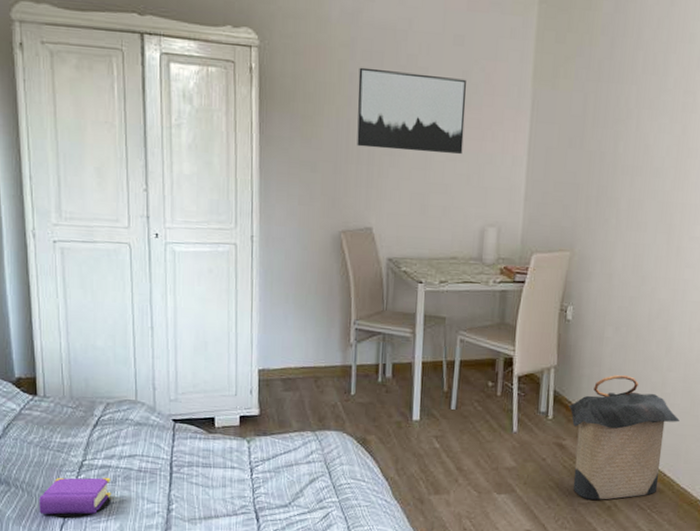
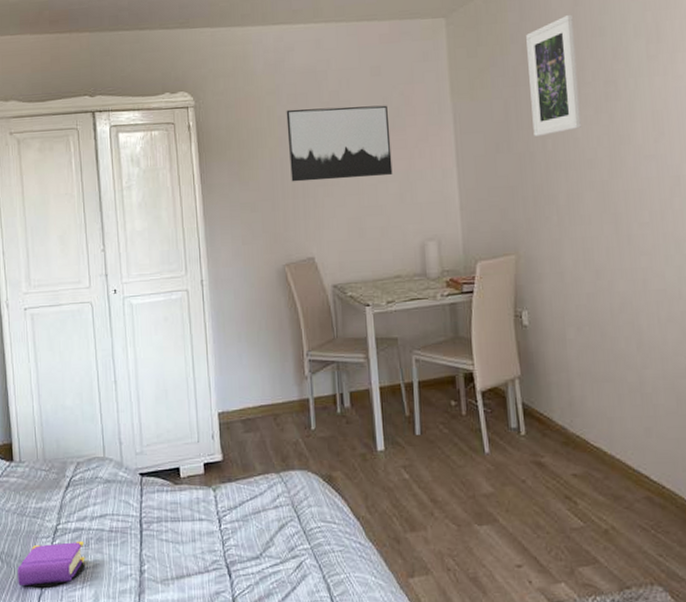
laundry hamper: present [568,374,680,500] -> none [541,377,668,523]
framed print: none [607,13,666,137] -> present [526,14,581,136]

